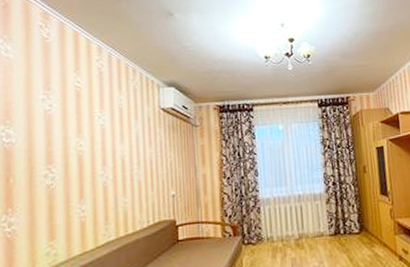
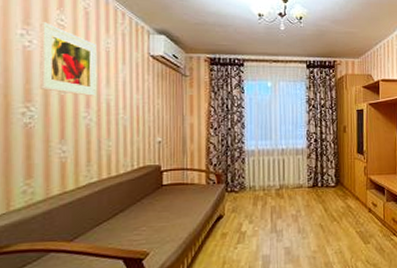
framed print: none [58,85,112,155] -> present [38,22,98,97]

